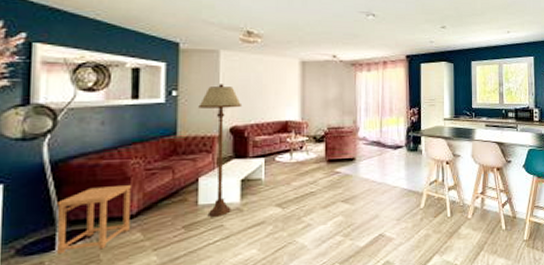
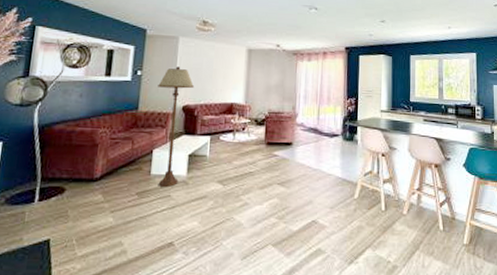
side table: present [57,184,131,255] -> none [36,150,98,207]

